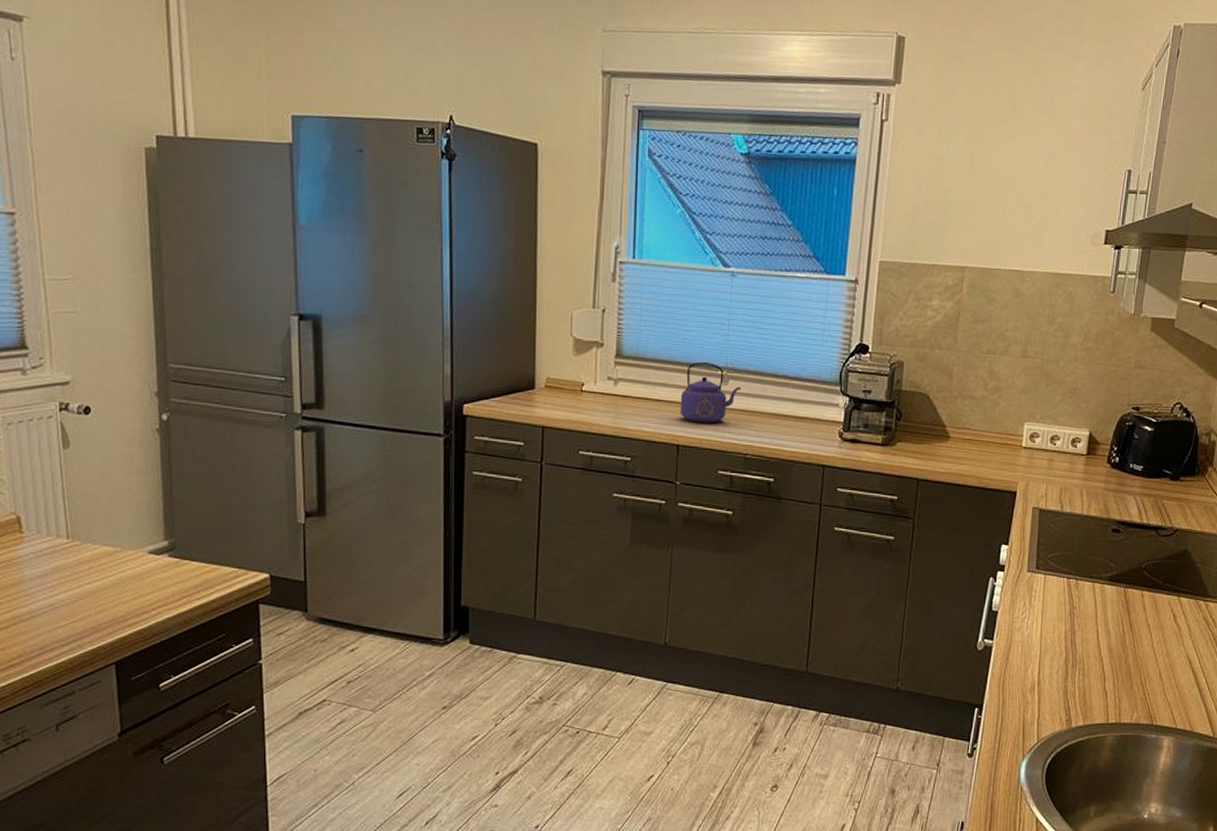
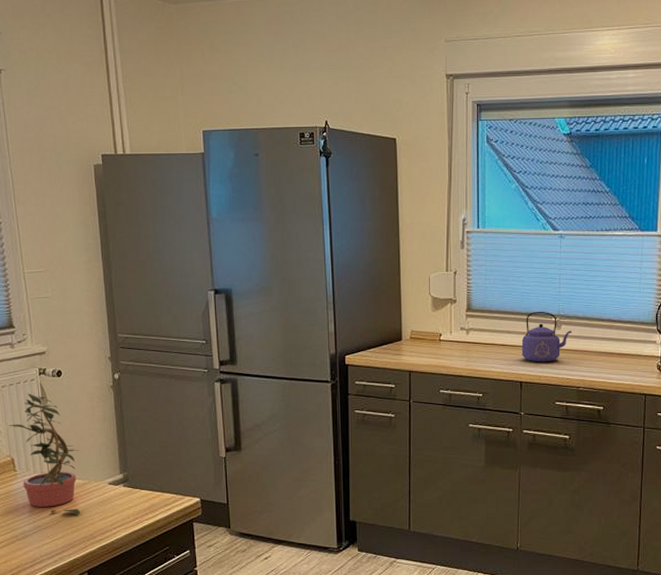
potted plant: none [15,433,110,592] -> present [9,393,80,516]

